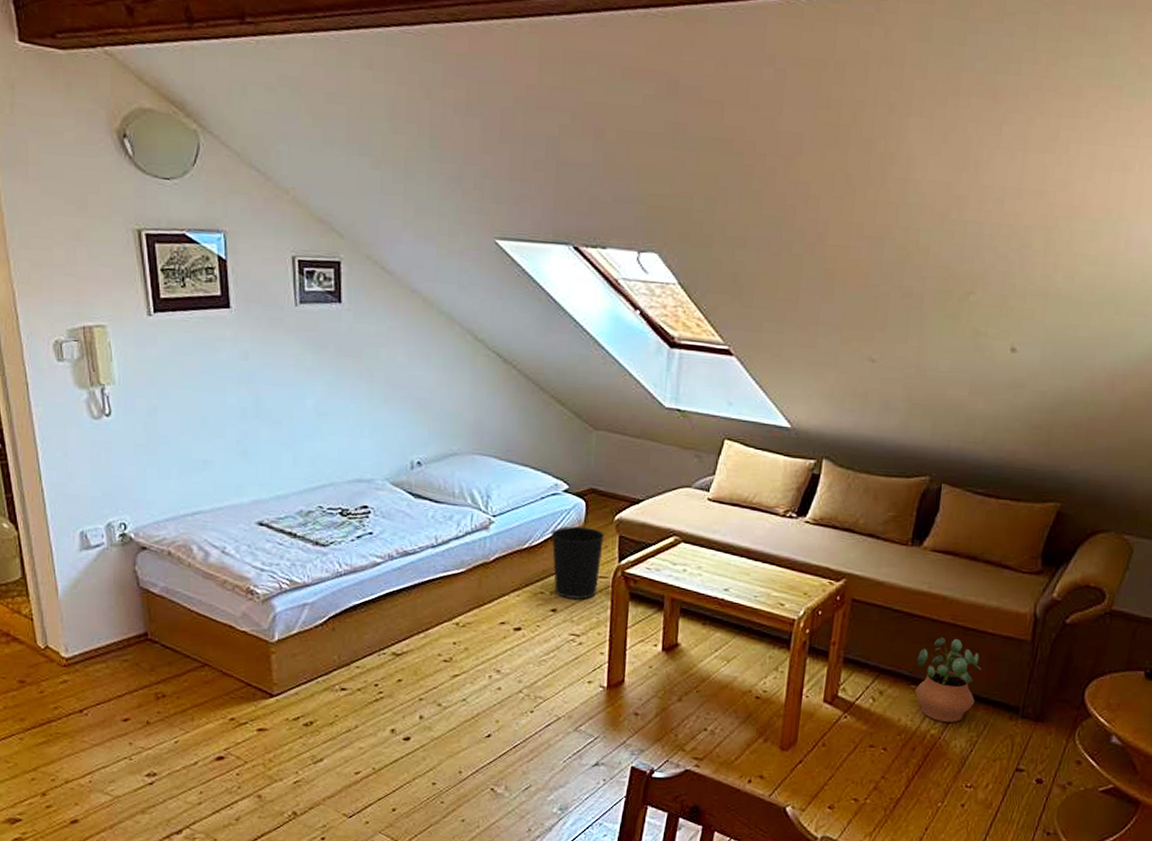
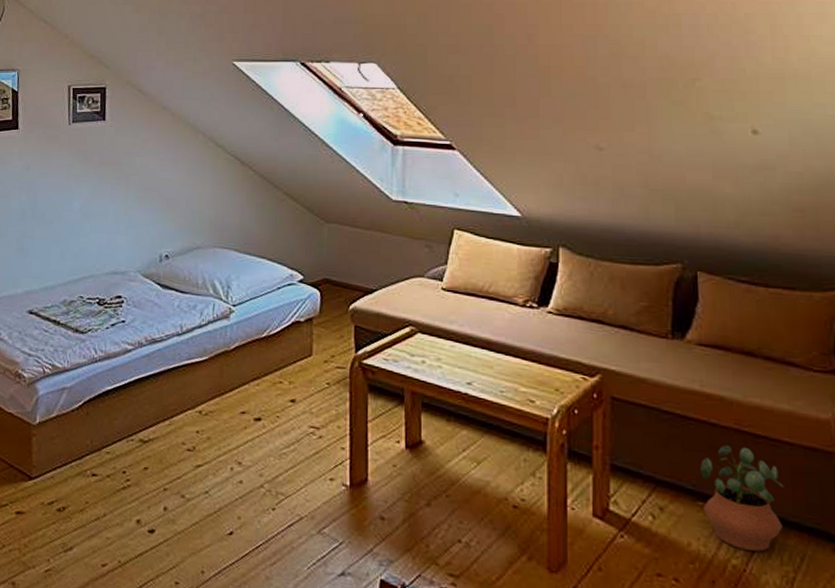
wastebasket: present [550,526,605,599] -> none [287,315,341,390]

